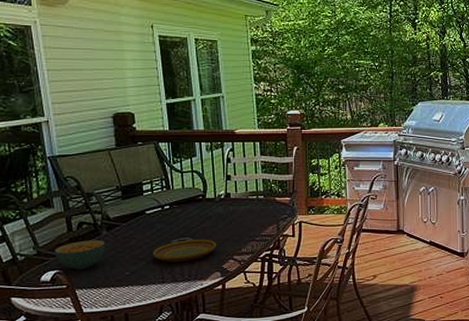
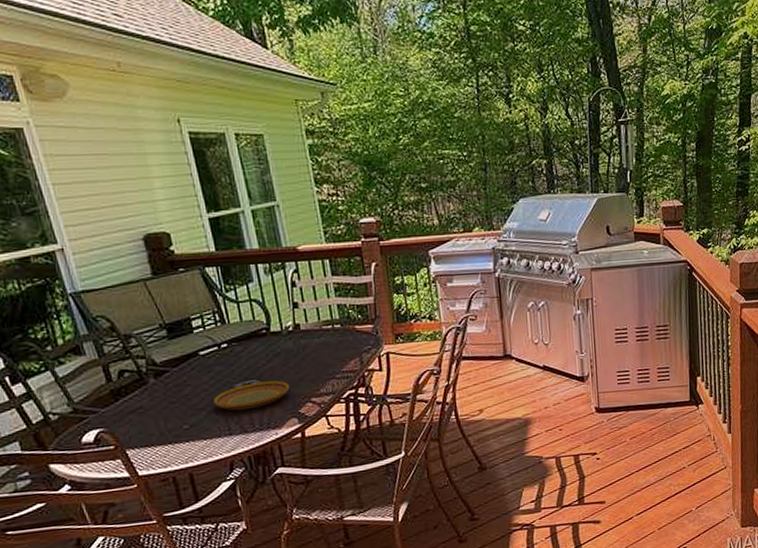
cereal bowl: present [55,240,106,269] -> none [94,389,156,426]

